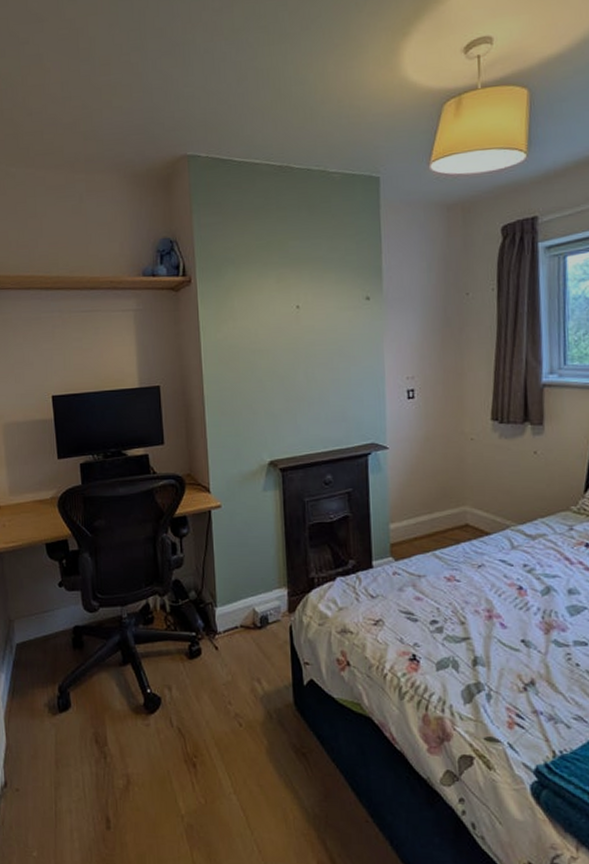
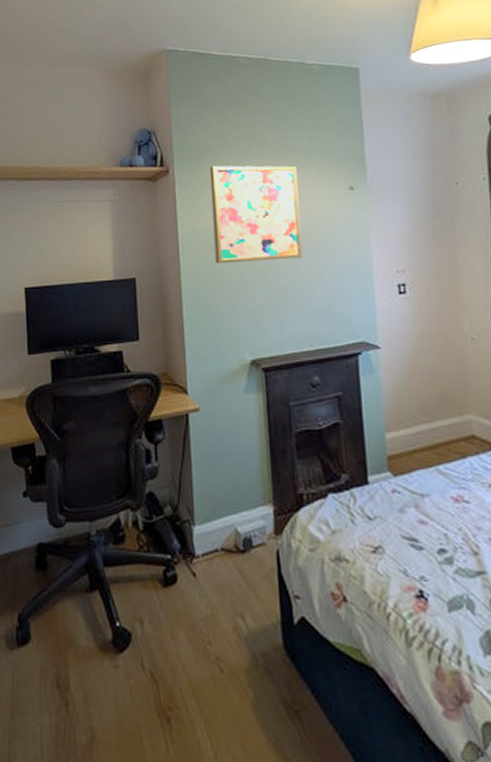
wall art: none [232,275,320,371] -> present [210,165,303,263]

